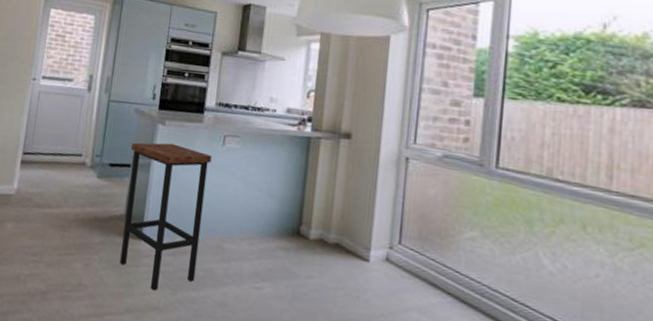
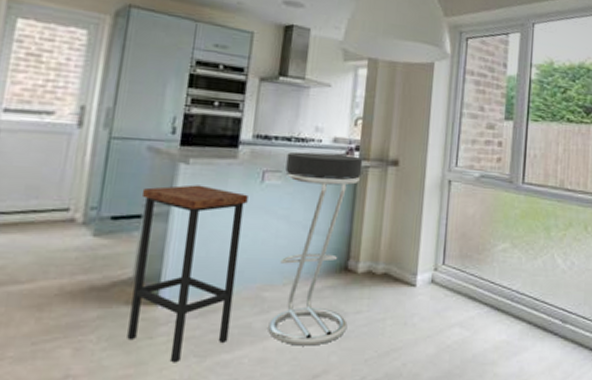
bar stool: none [228,119,315,301] -> present [268,151,363,346]

